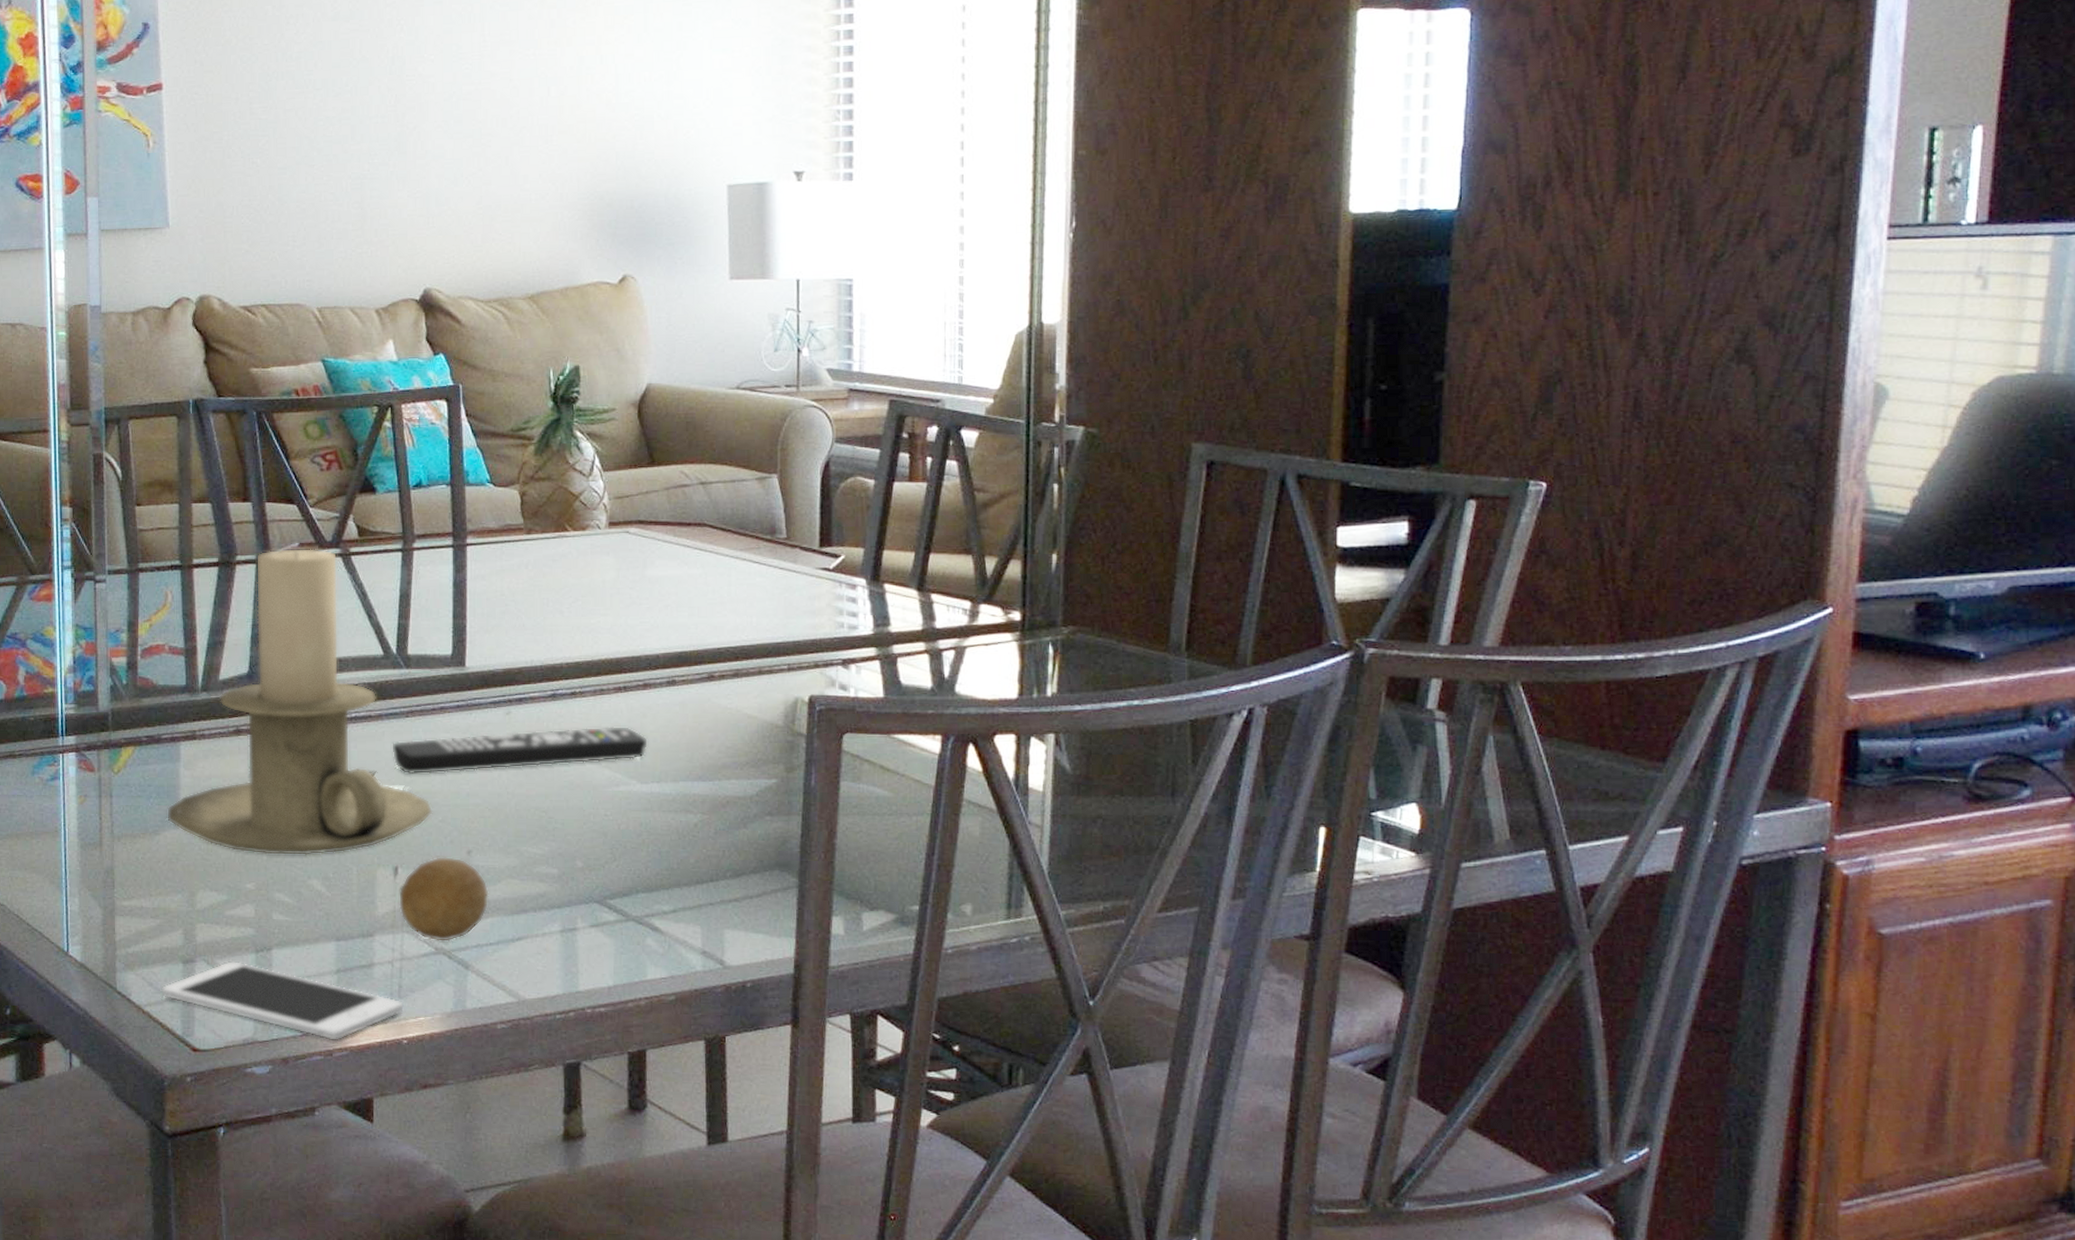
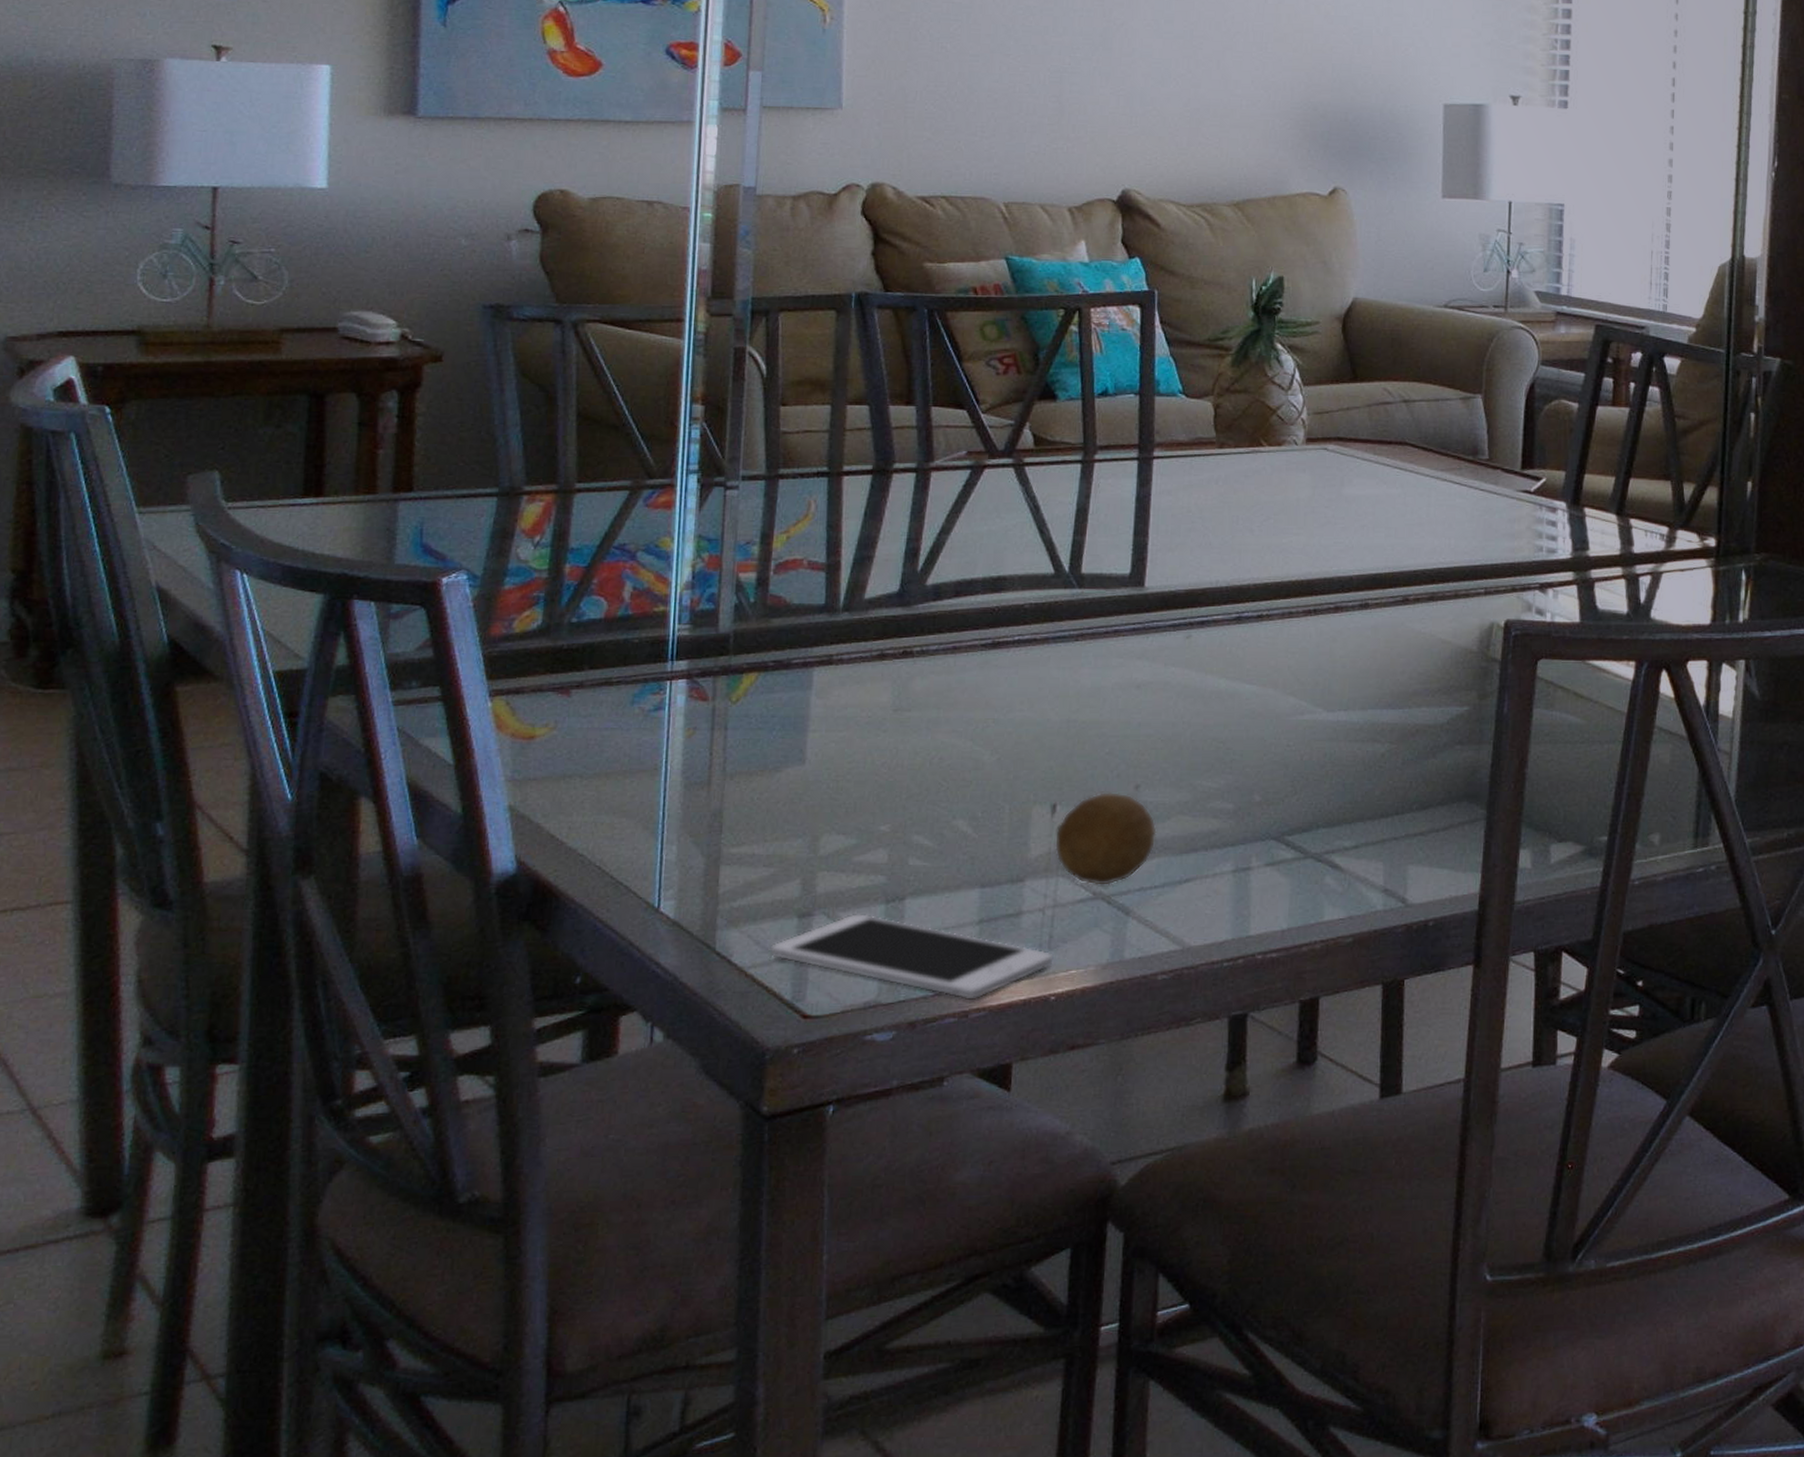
candle holder: present [167,548,433,855] -> none [792,456,1100,792]
remote control: present [392,725,649,775] -> none [1057,650,1338,703]

